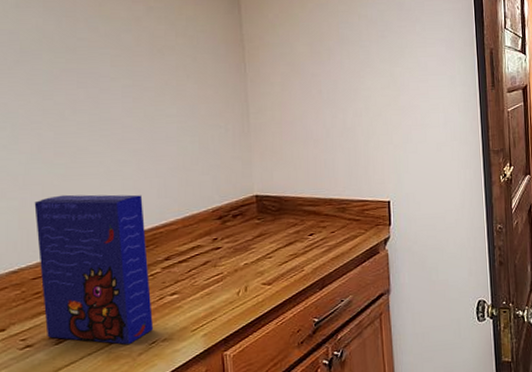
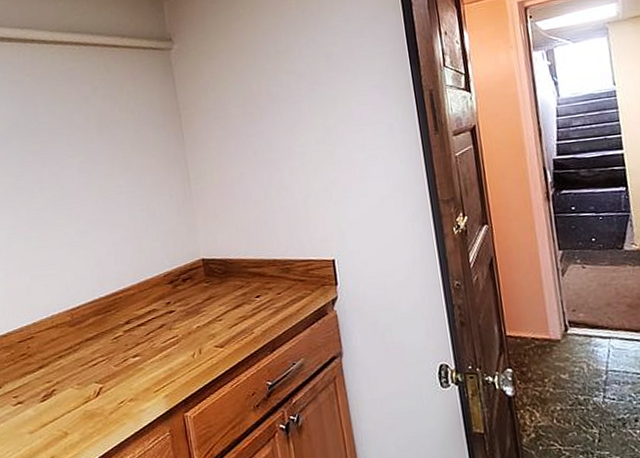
cereal box: present [34,194,153,345] -> none [15,262,120,403]

